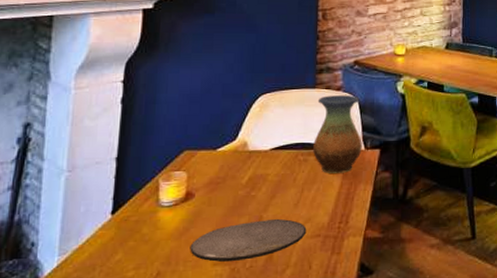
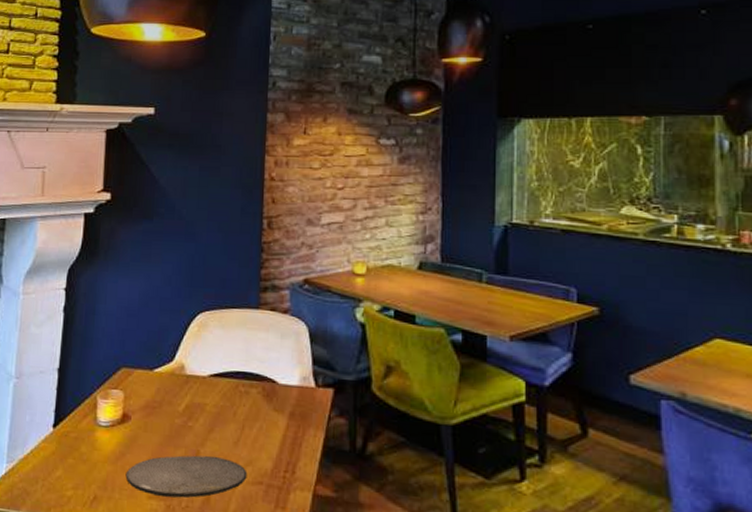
vase: present [312,95,362,173] -> none [254,318,313,413]

